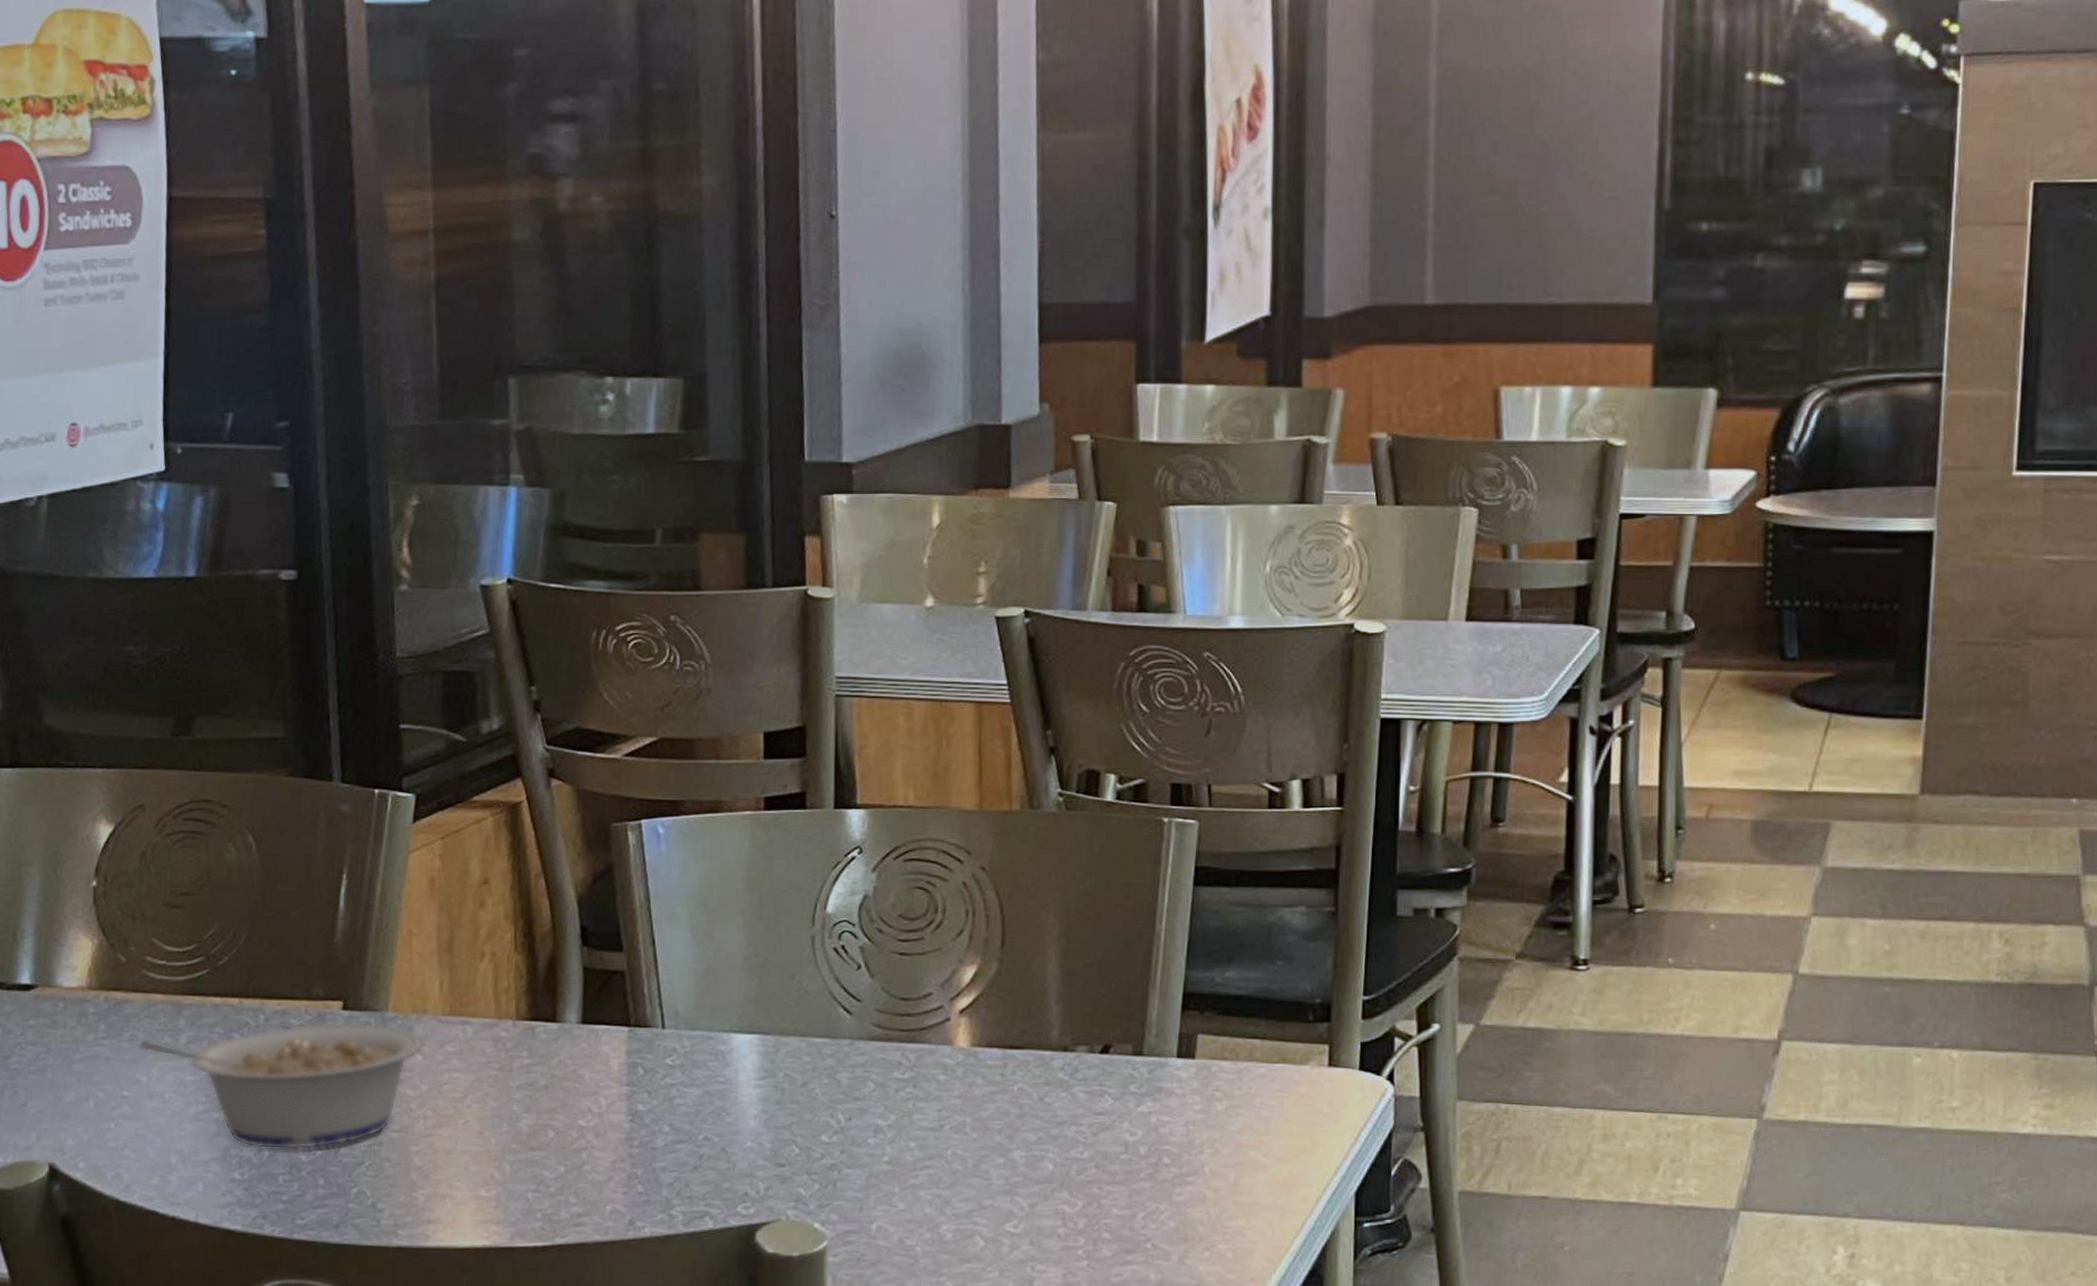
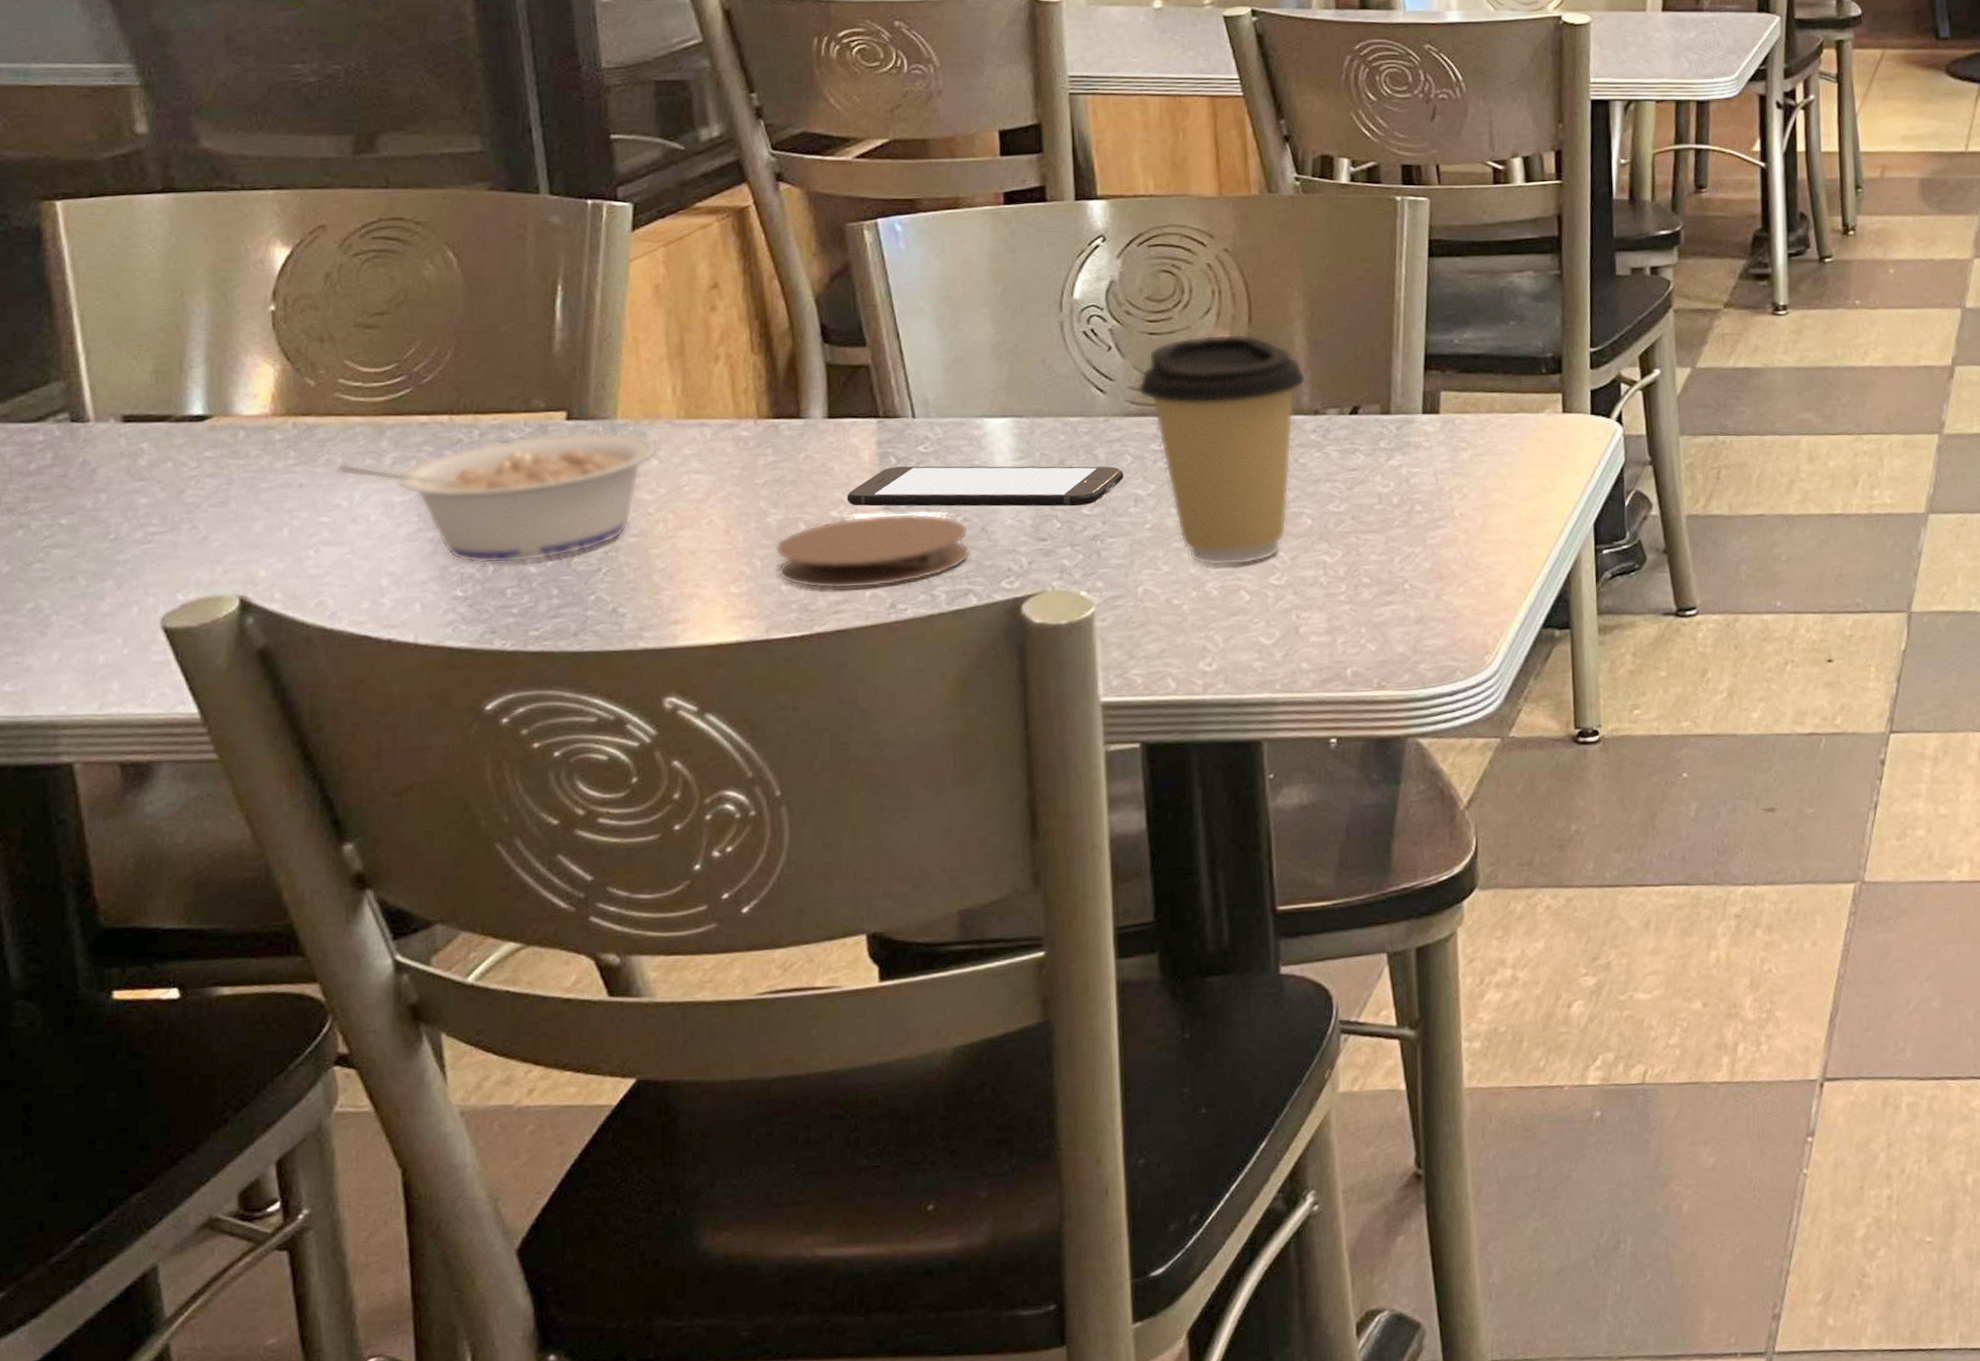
coaster: none [524,1126,710,1202] -> present [775,513,971,590]
smartphone: none [594,1078,865,1133] -> present [846,466,1124,507]
coffee cup: none [883,958,1058,1208] -> present [1137,334,1307,566]

